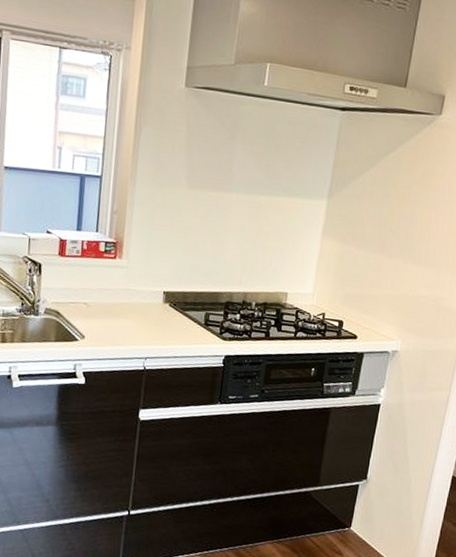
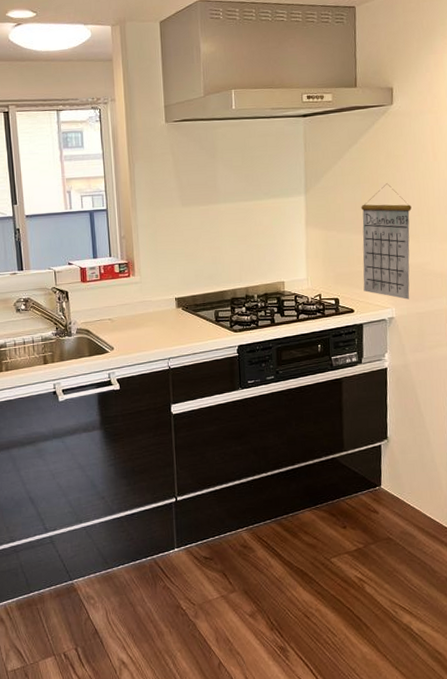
calendar: none [371,202,440,334] -> present [361,183,412,300]

